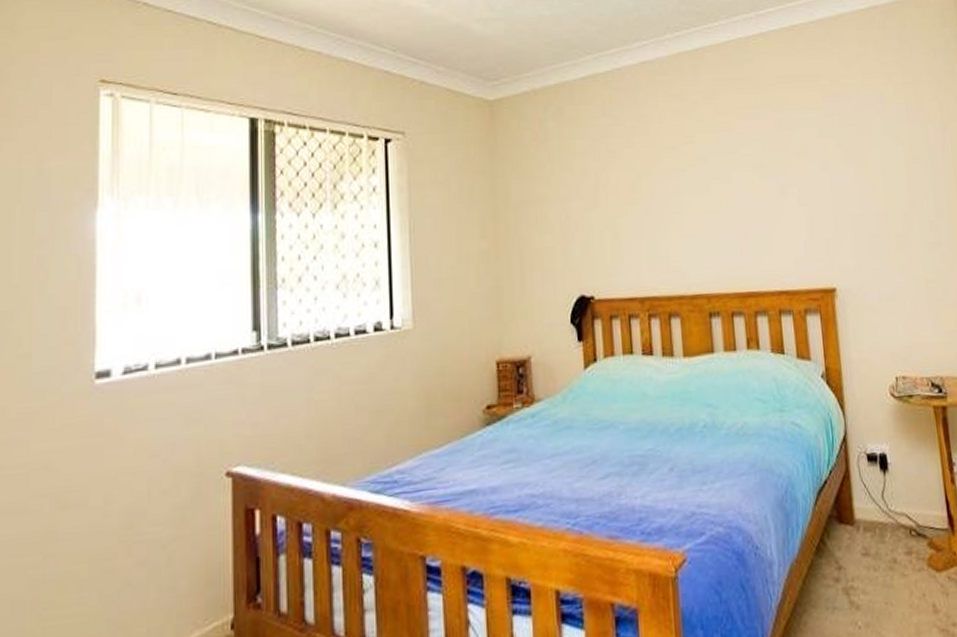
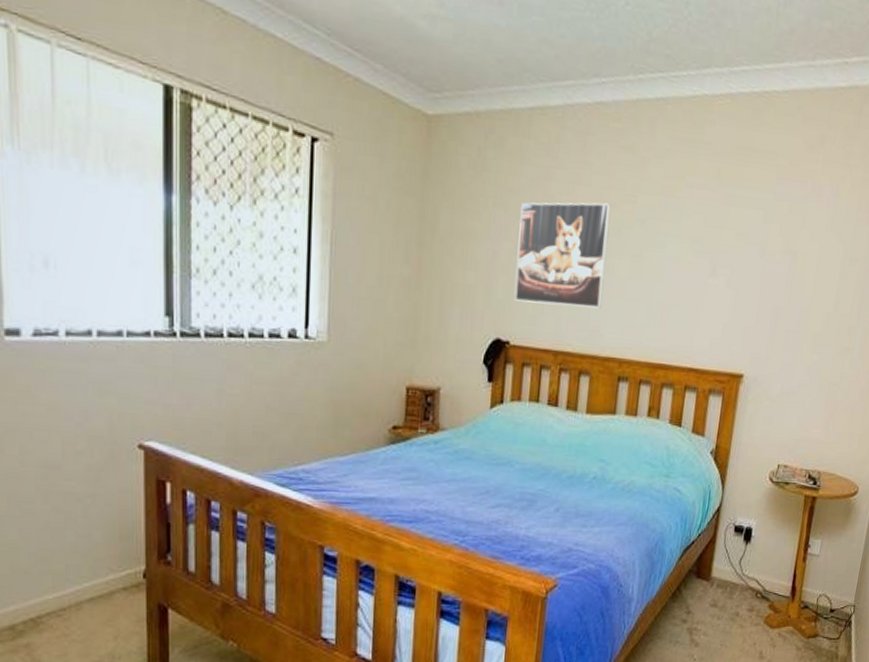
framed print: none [586,148,679,255] -> present [514,202,612,308]

